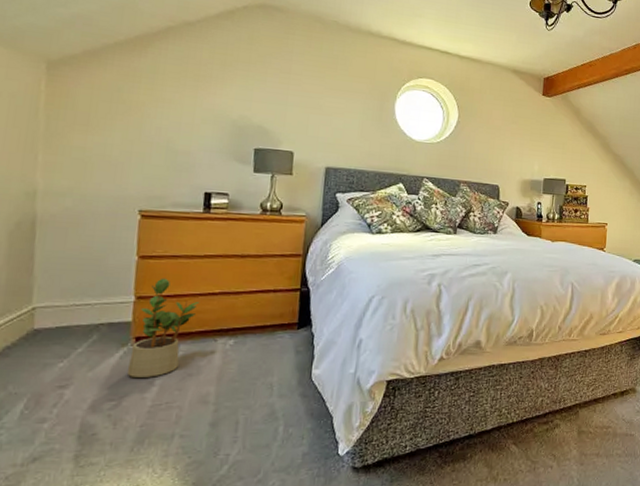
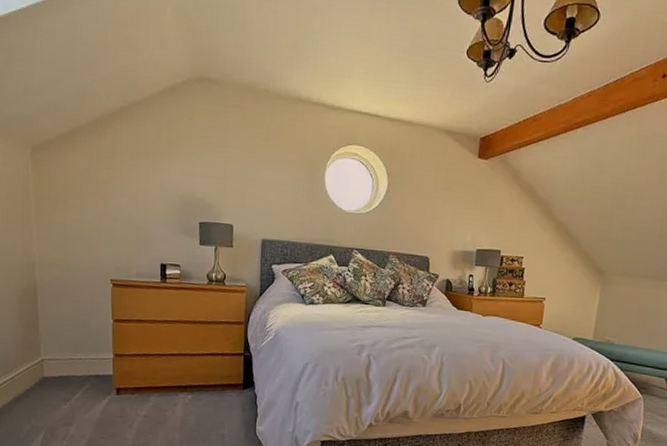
potted plant: present [126,278,200,377] -> none [112,339,163,422]

